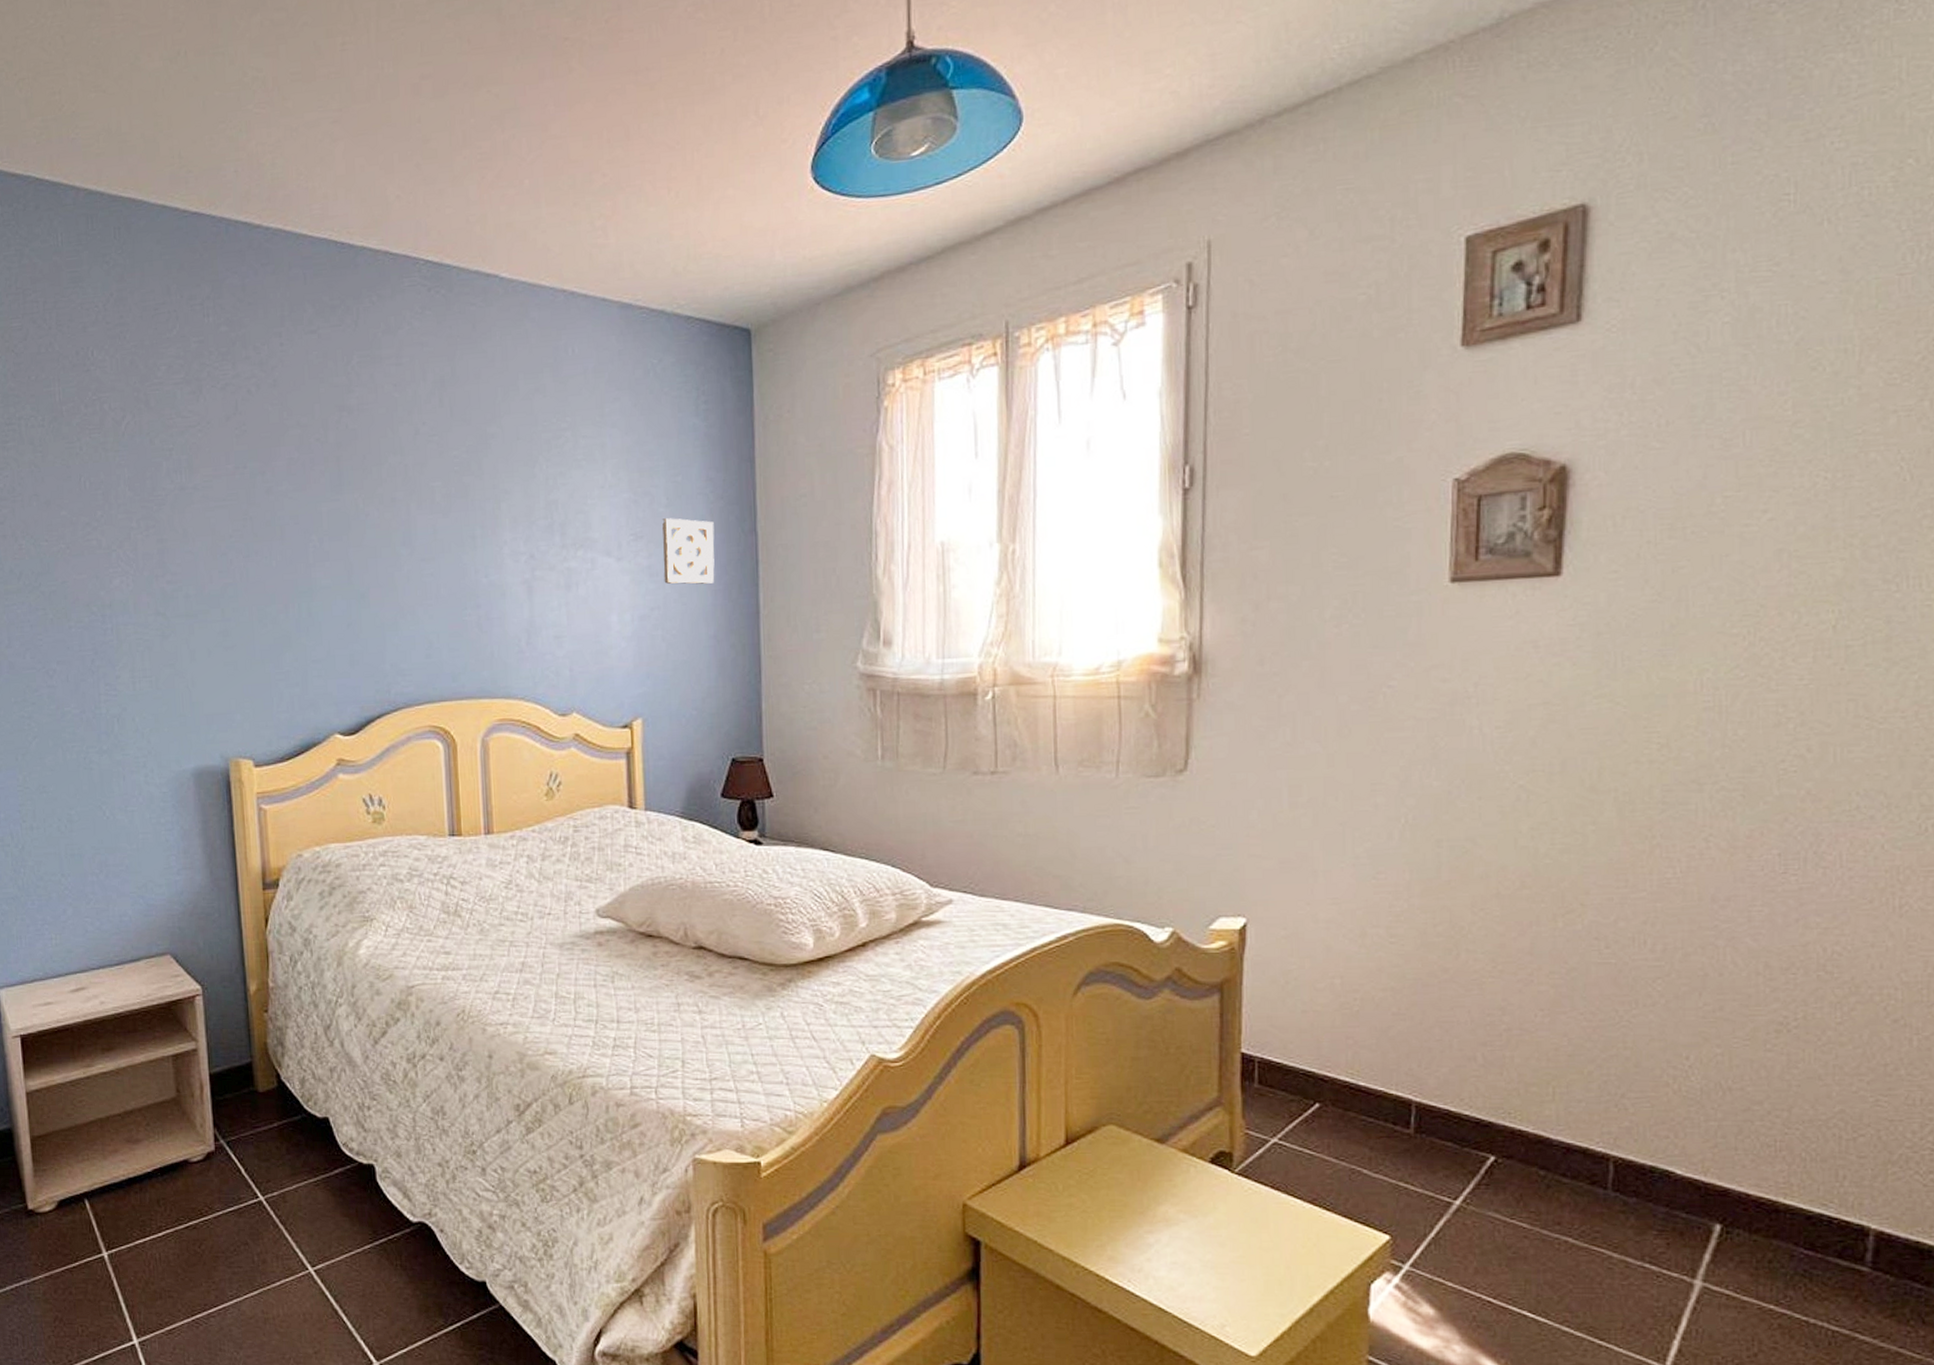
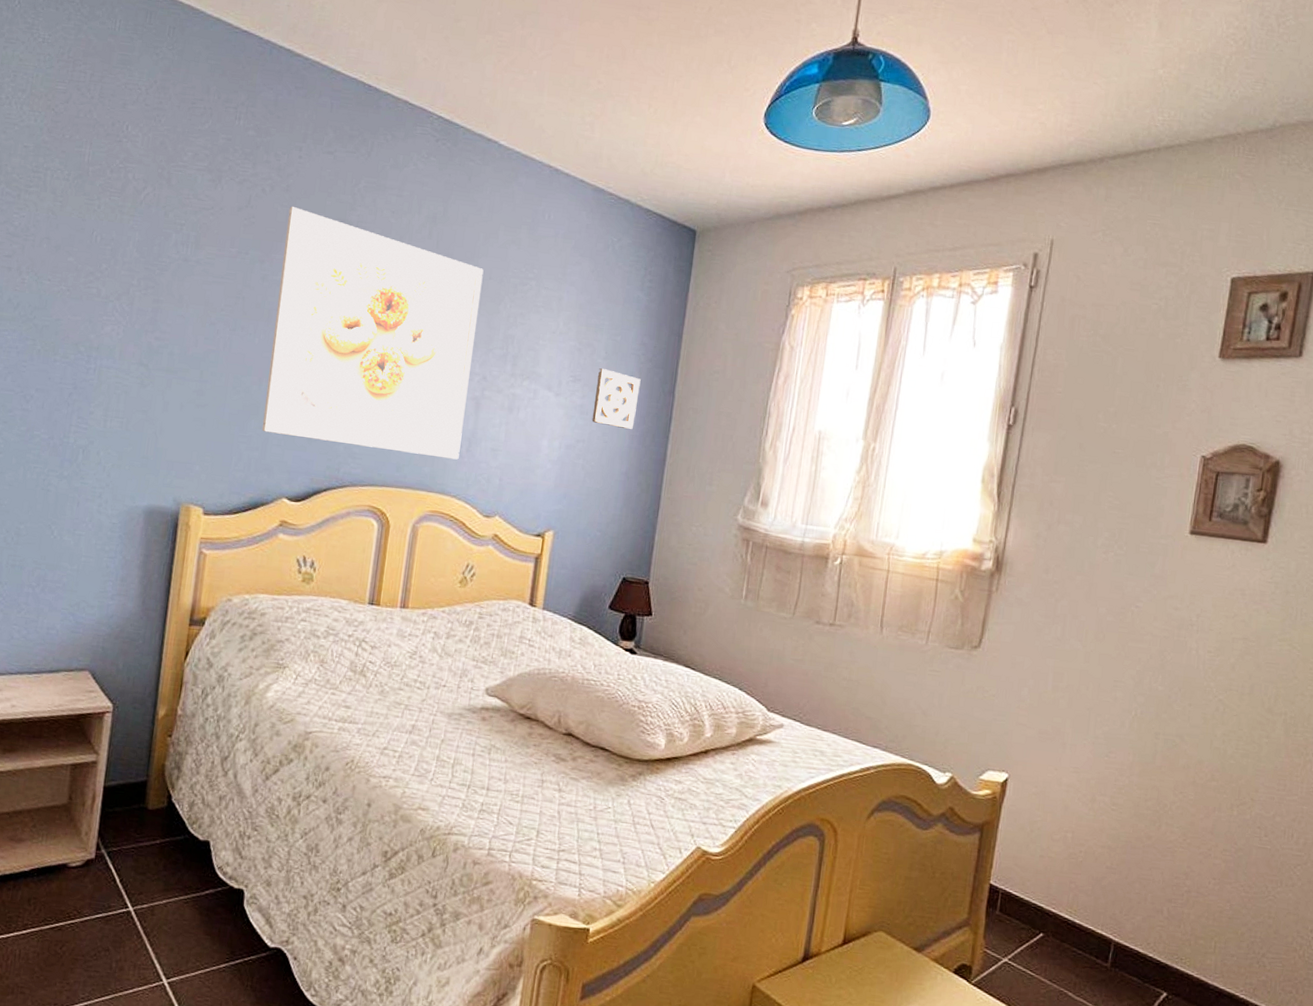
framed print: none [280,403,520,664] -> present [261,206,484,460]

